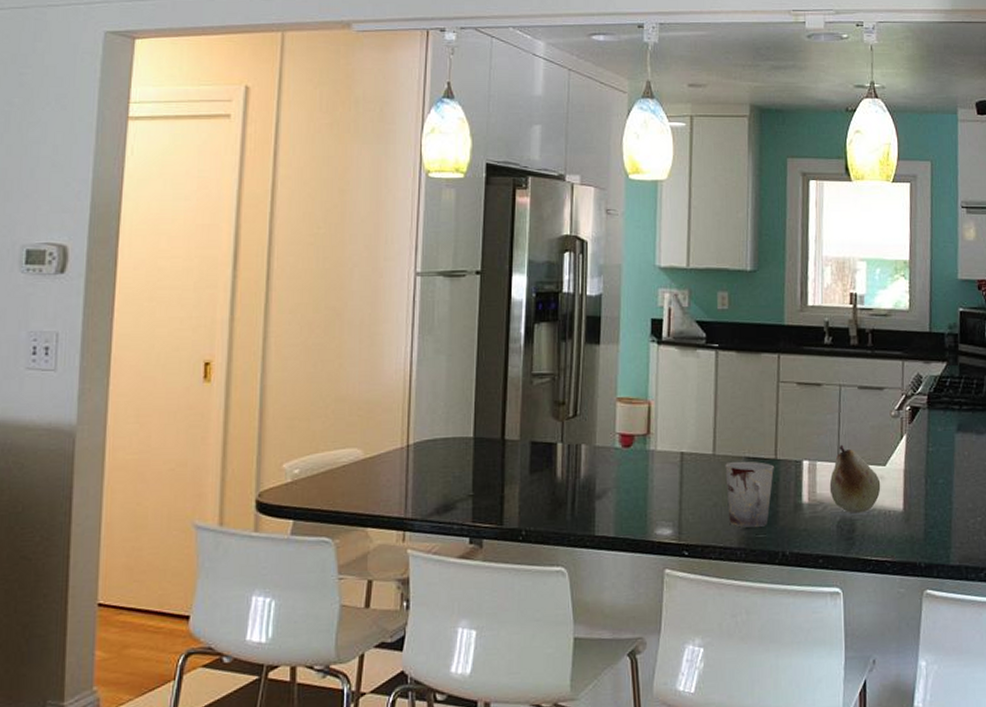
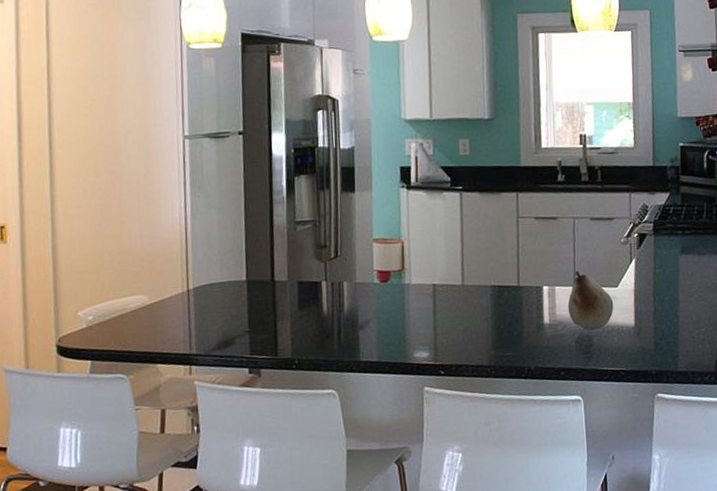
cup: present [725,461,774,528] -> none [473,289,518,348]

